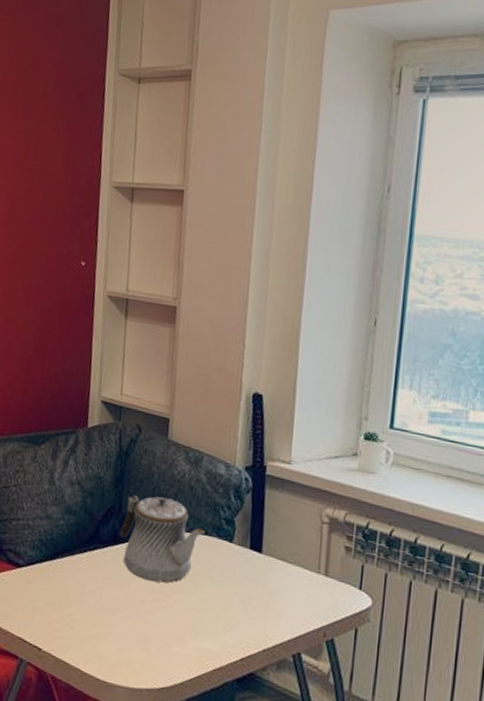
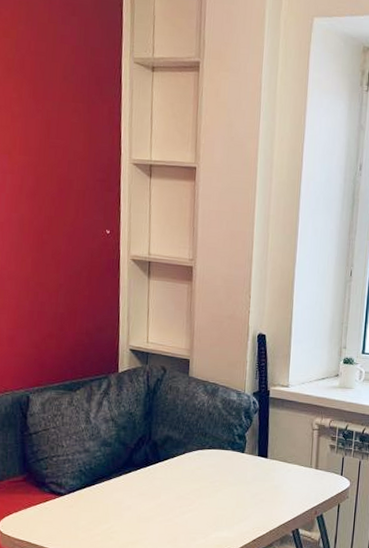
teapot: present [119,496,204,583] -> none [149,424,221,492]

